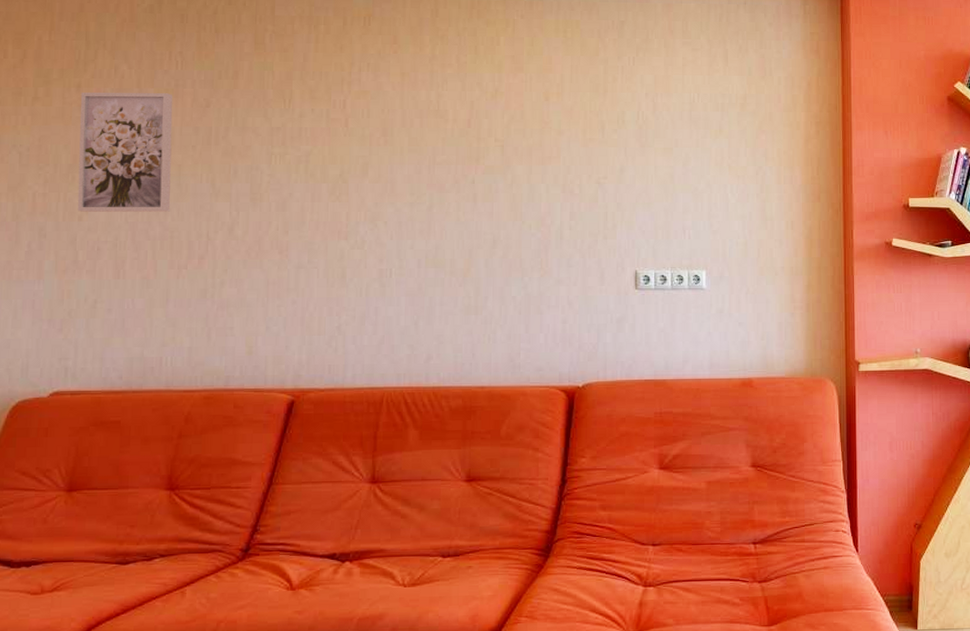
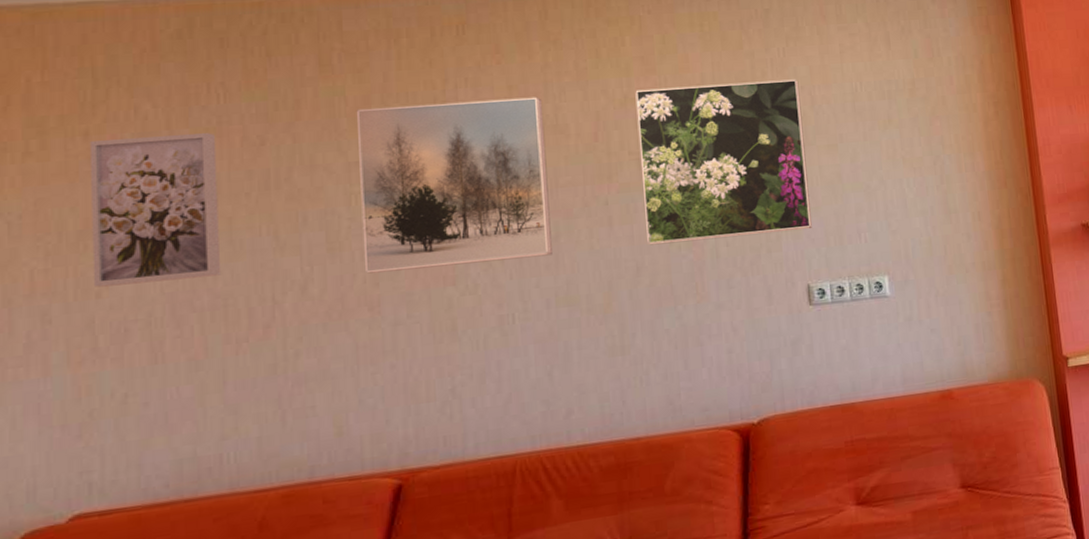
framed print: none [278,83,428,222] -> present [356,97,552,274]
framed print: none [504,85,644,222] -> present [635,79,812,245]

